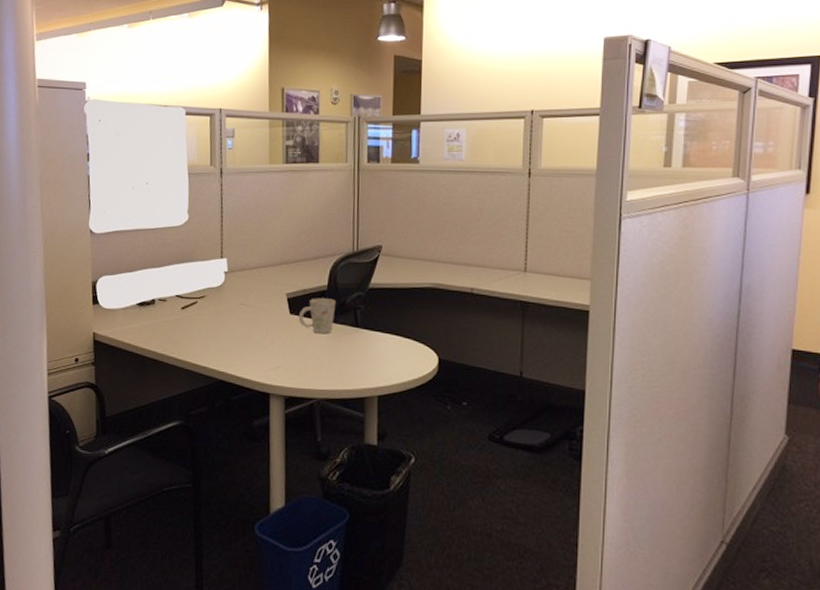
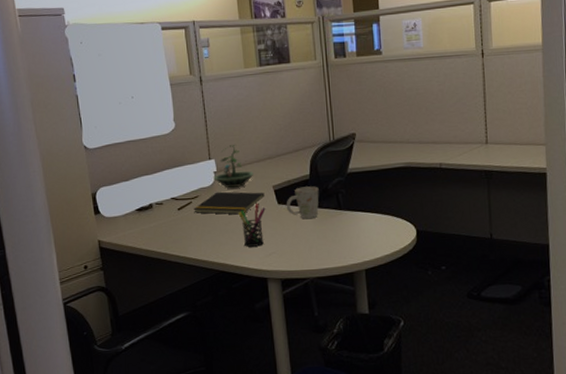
notepad: none [198,293,277,321] -> present [194,191,265,215]
terrarium: none [223,245,267,291] -> present [213,145,254,188]
pen holder: none [246,310,276,358] -> present [238,203,266,247]

